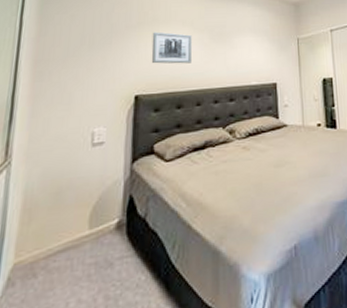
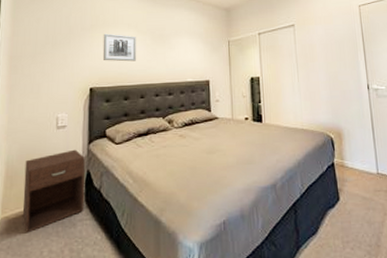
nightstand: none [44,170,127,281] -> present [22,149,85,233]

